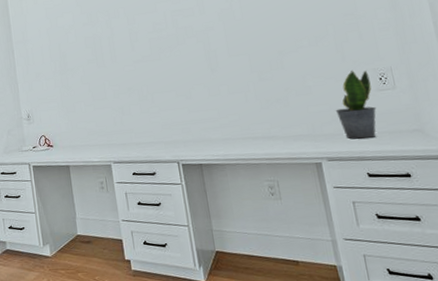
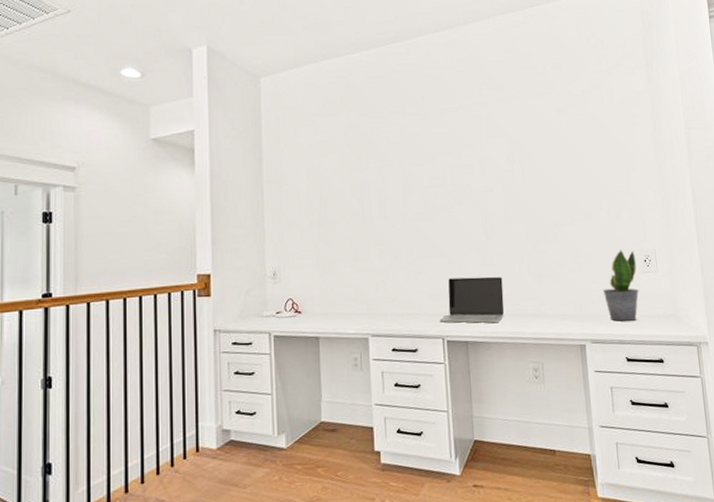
laptop: none [173,105,235,149] -> present [439,276,505,324]

